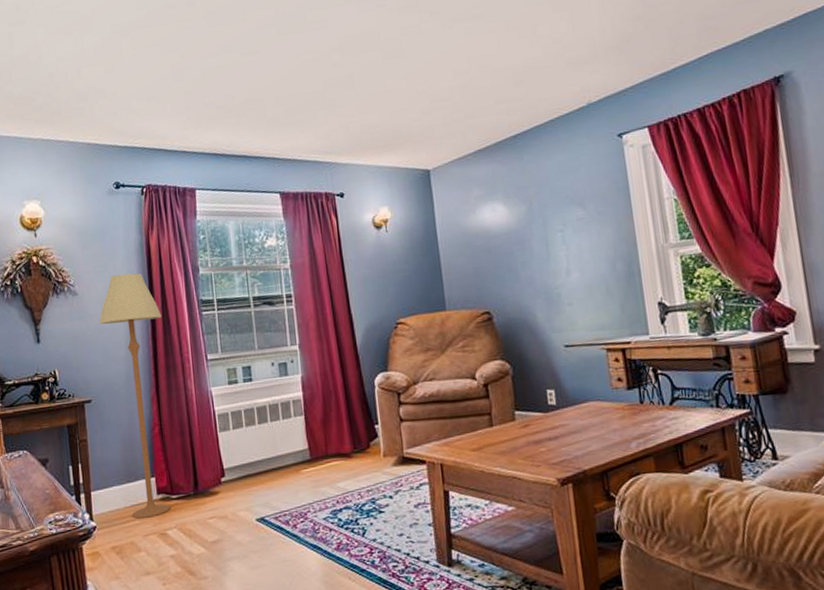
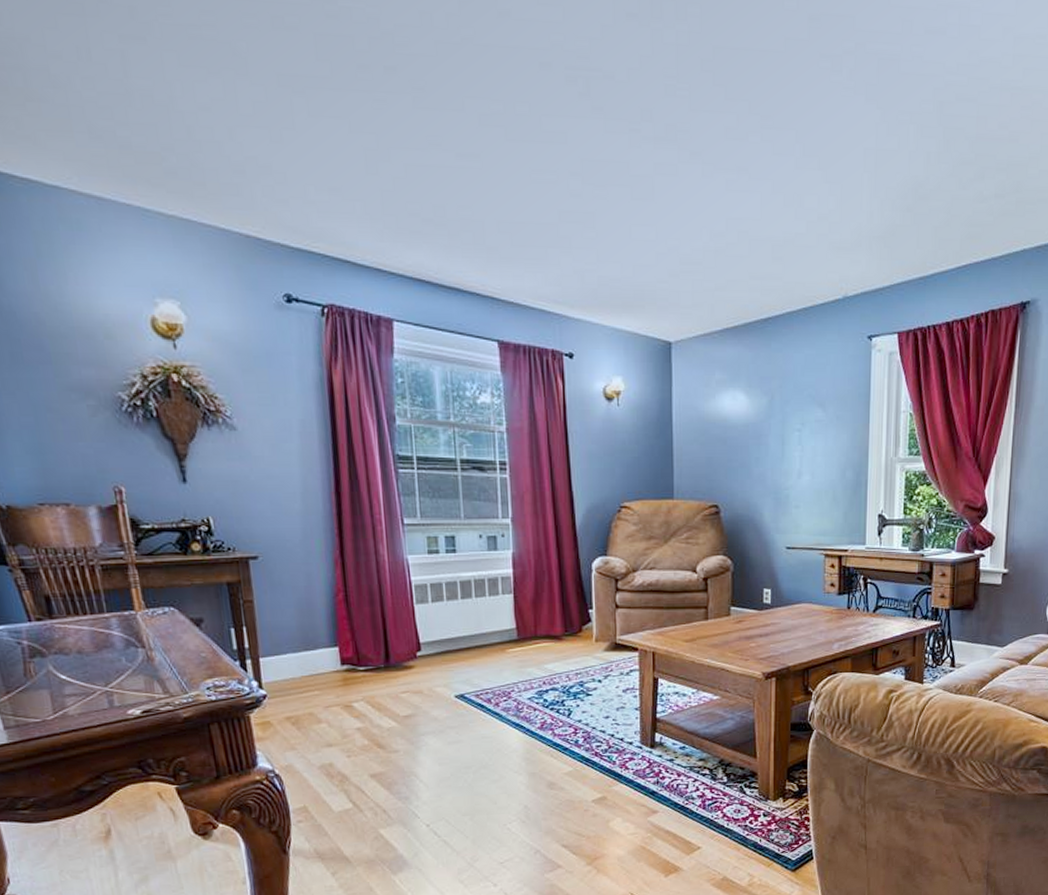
floor lamp: present [99,273,171,519] -> none [266,411,357,689]

